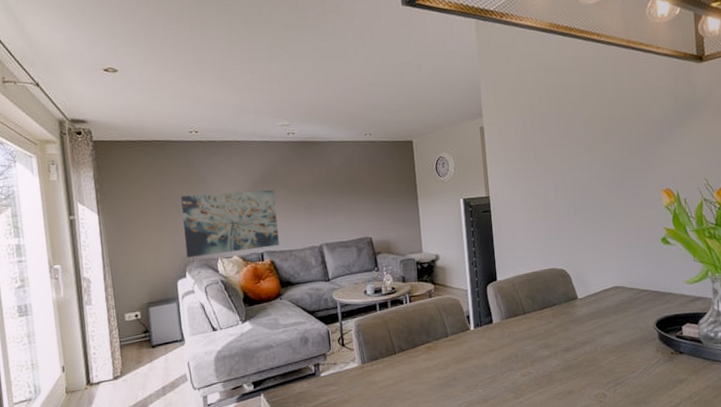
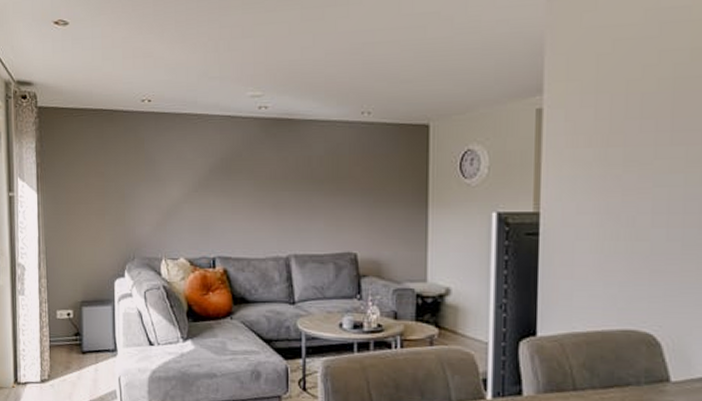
wall art: present [181,190,279,258] -> none [126,178,236,255]

